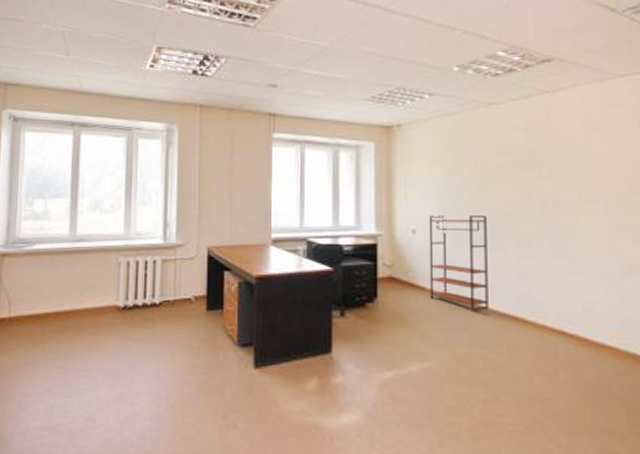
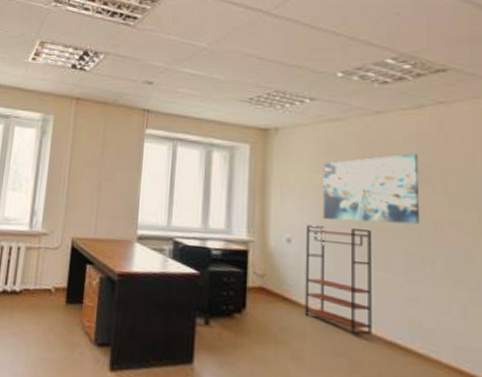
wall art: none [443,141,528,210] -> present [323,153,419,225]

